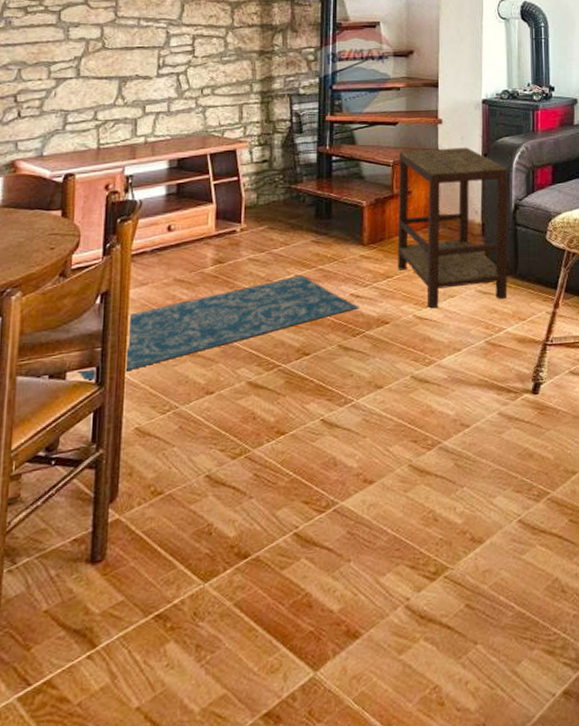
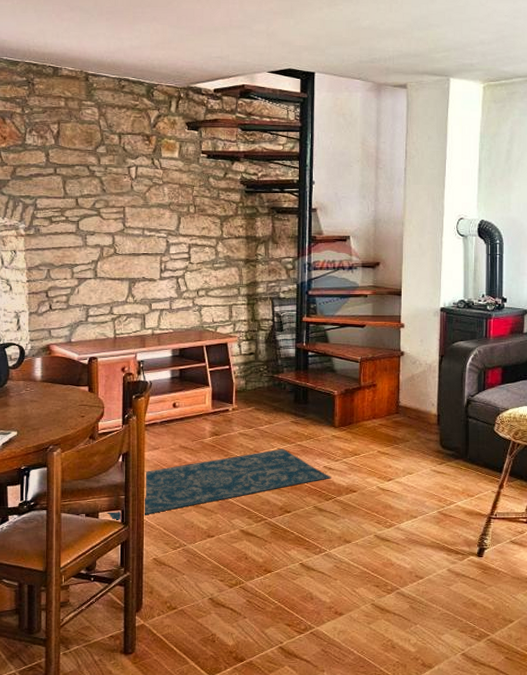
side table: present [397,147,508,309] -> none [364,349,462,483]

